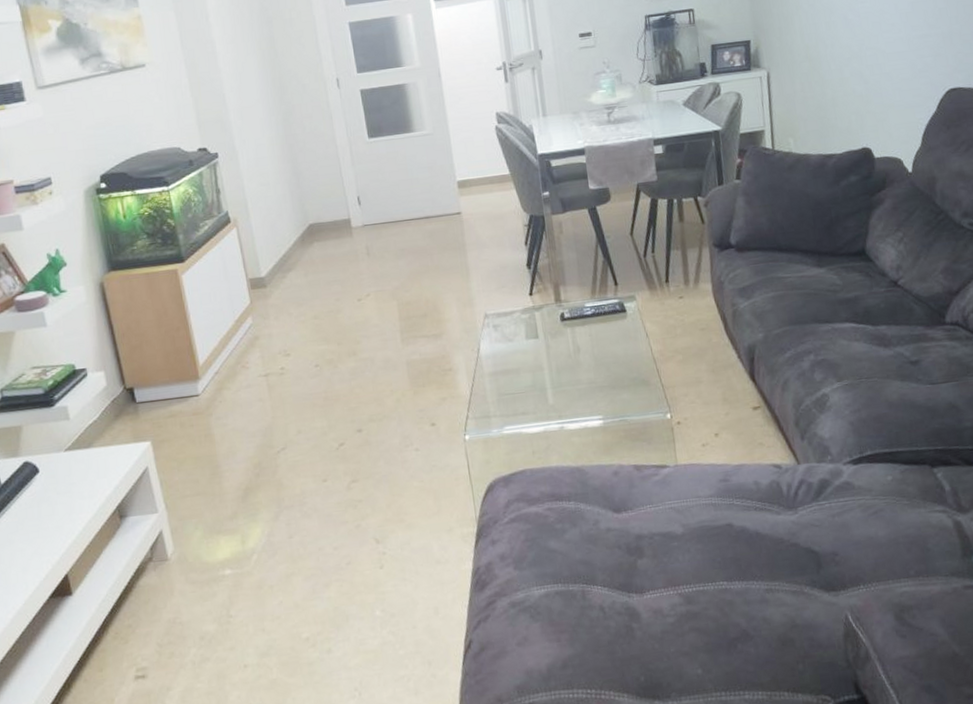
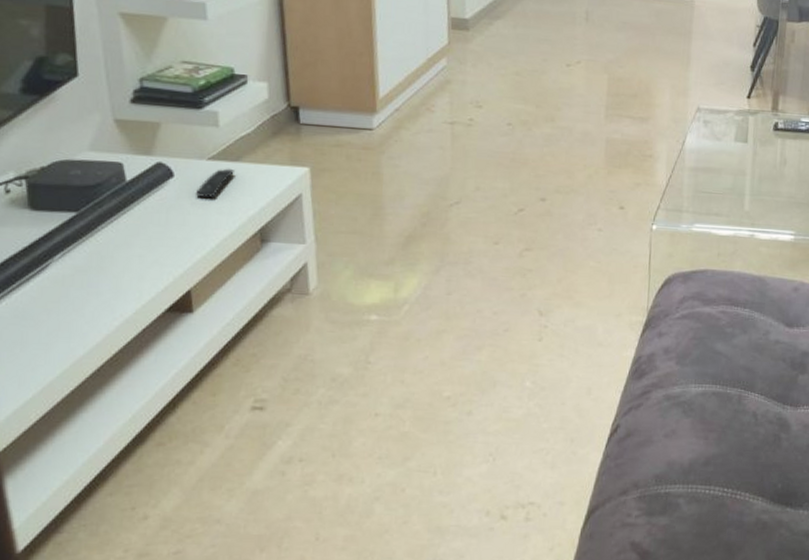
remote control: none [59,455,89,487] -> present [196,168,236,198]

